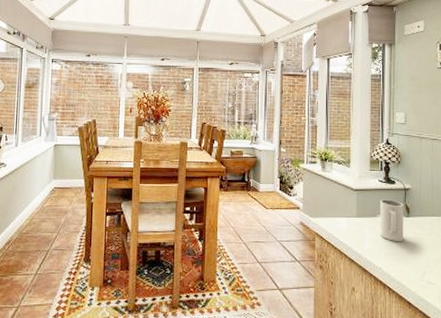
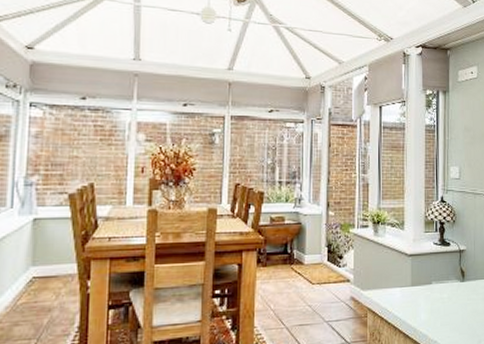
mug: present [380,199,404,241] -> none [435,263,459,310]

